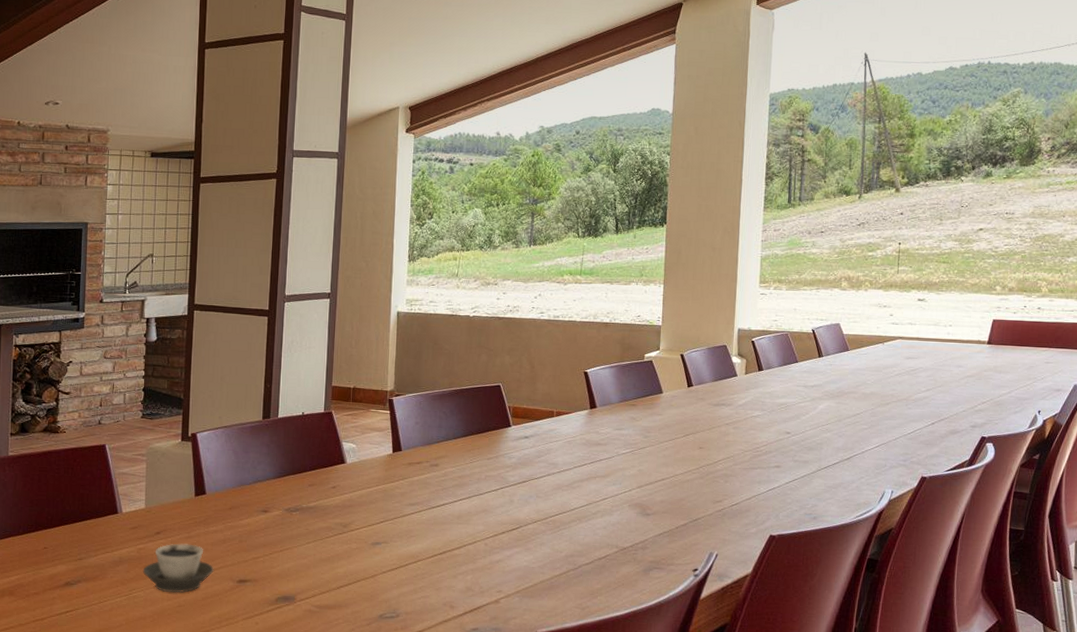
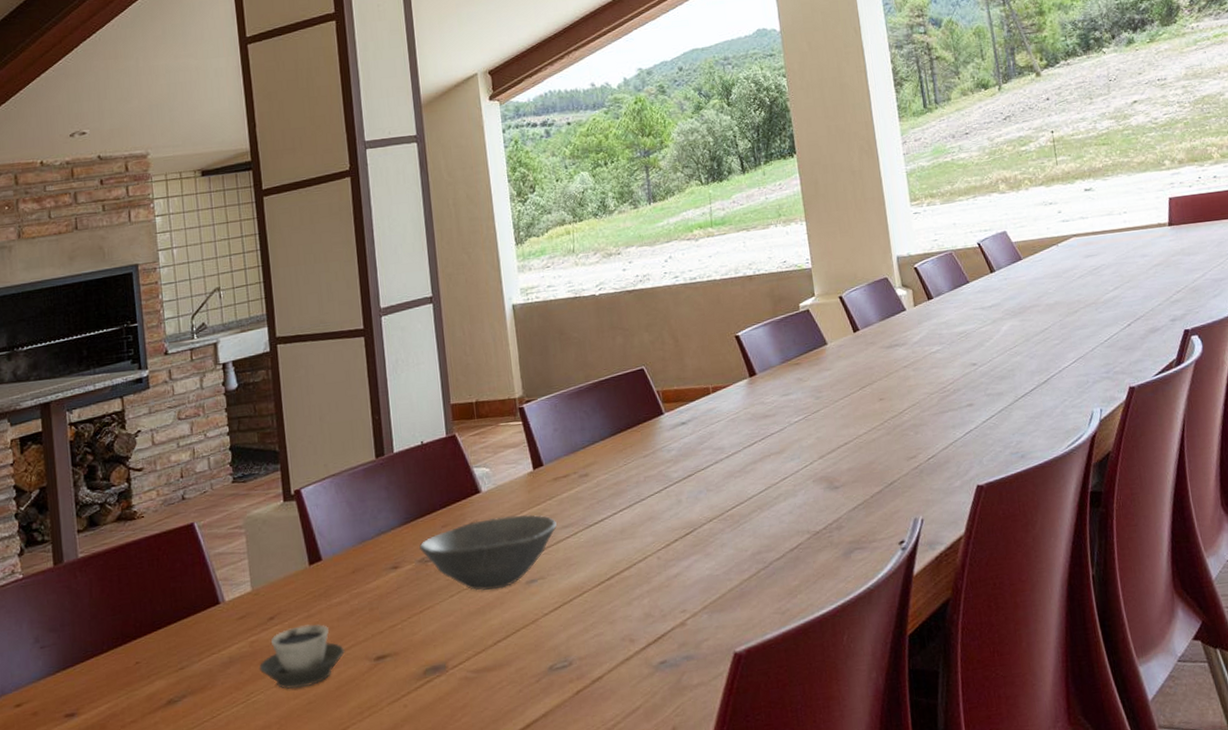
bowl: none [288,486,405,545] -> present [419,514,557,591]

